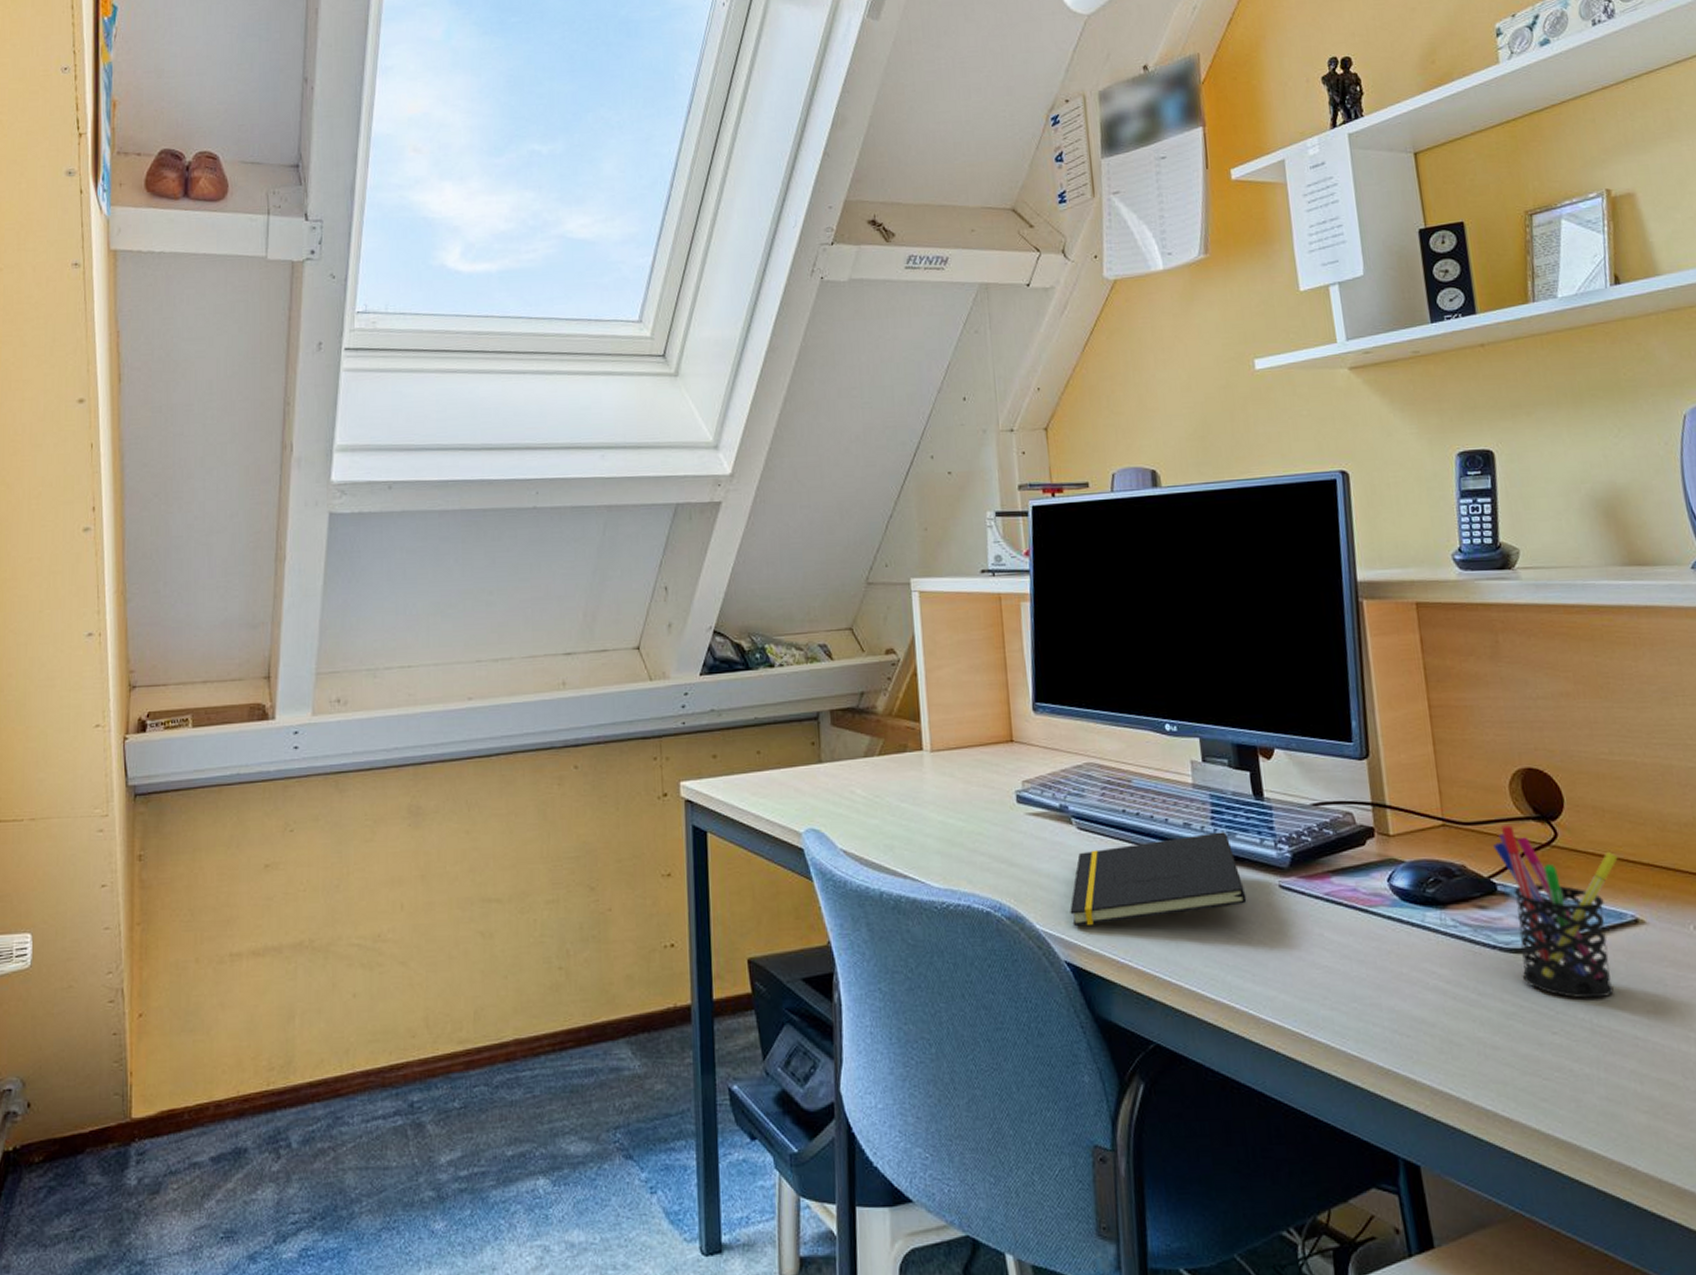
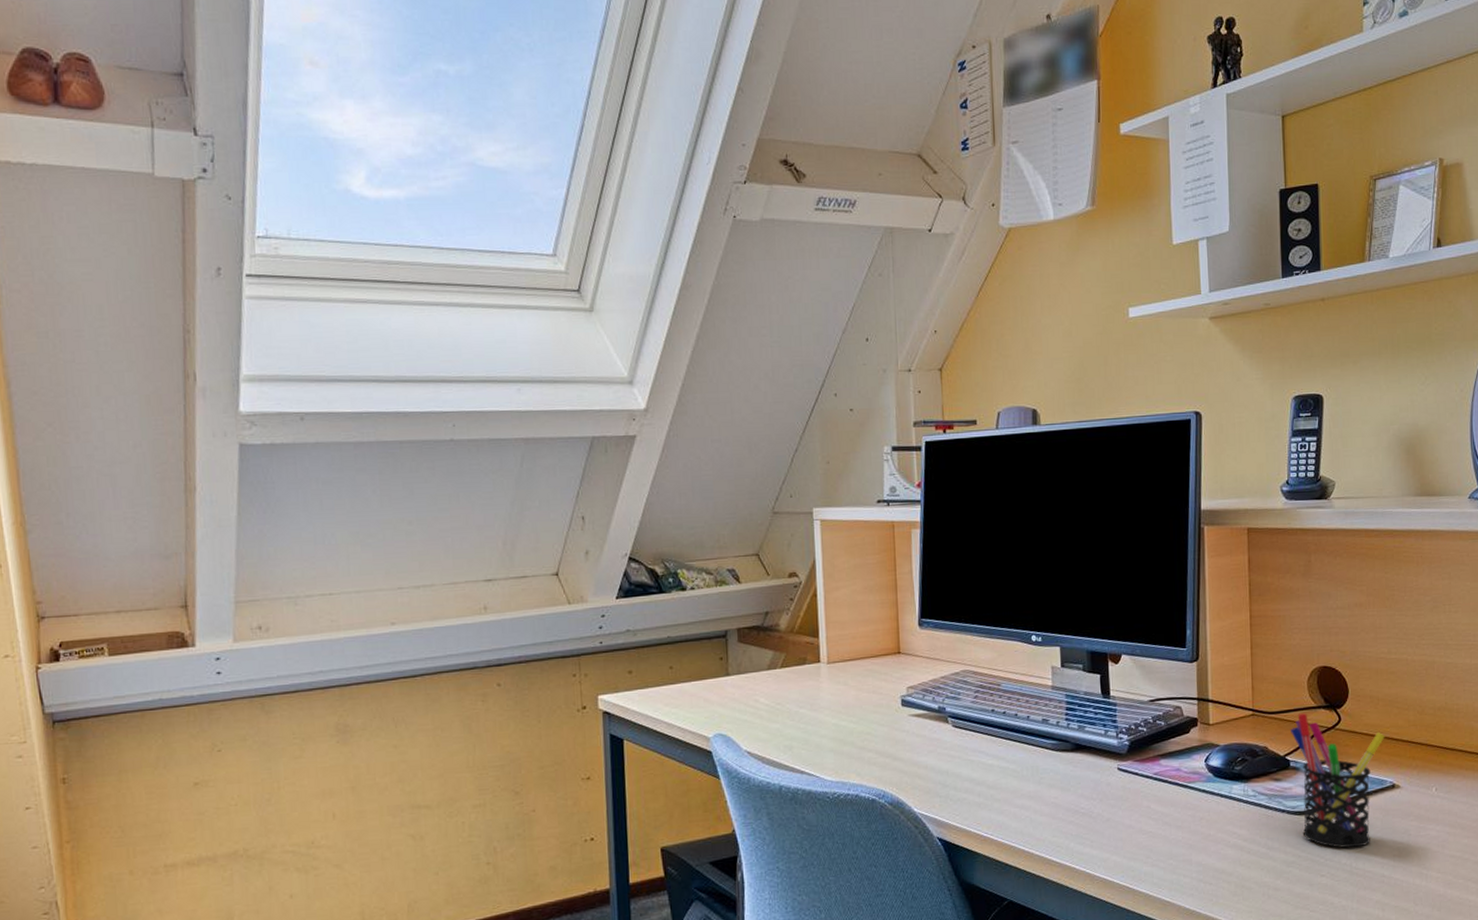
notepad: present [1070,831,1247,927] -> none [943,725,1091,809]

